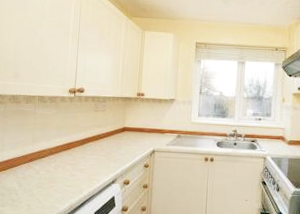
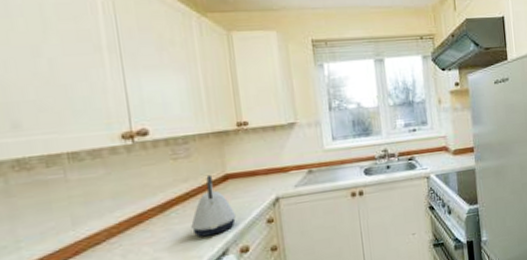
kettle: none [97,125,125,168] -> present [191,174,236,237]

